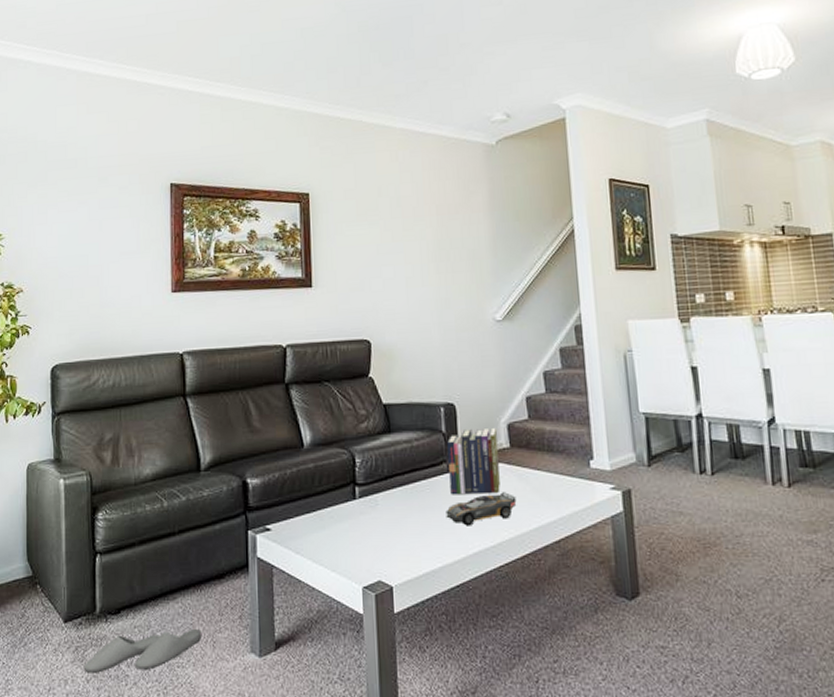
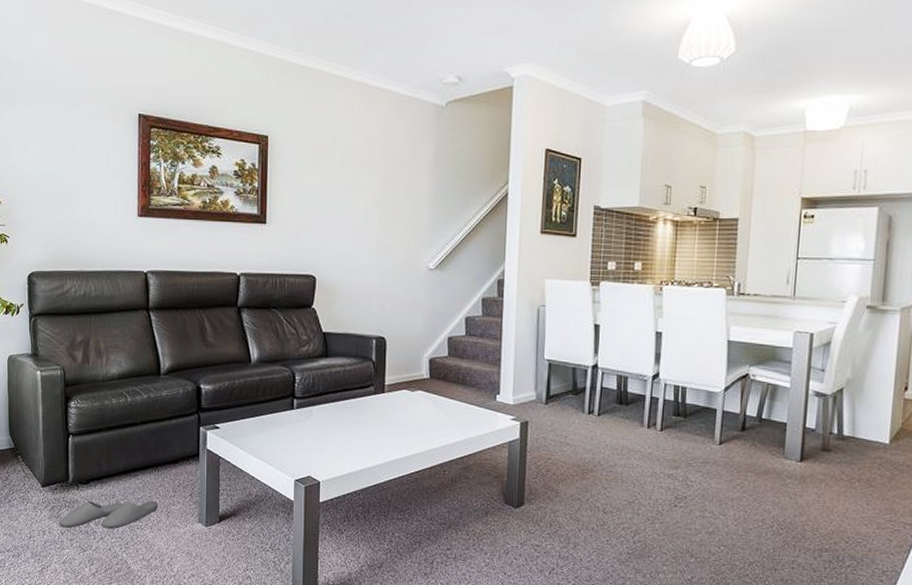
toy car: present [446,492,517,526] -> none [369,414,431,439]
books: present [447,428,500,495] -> none [375,360,419,415]

